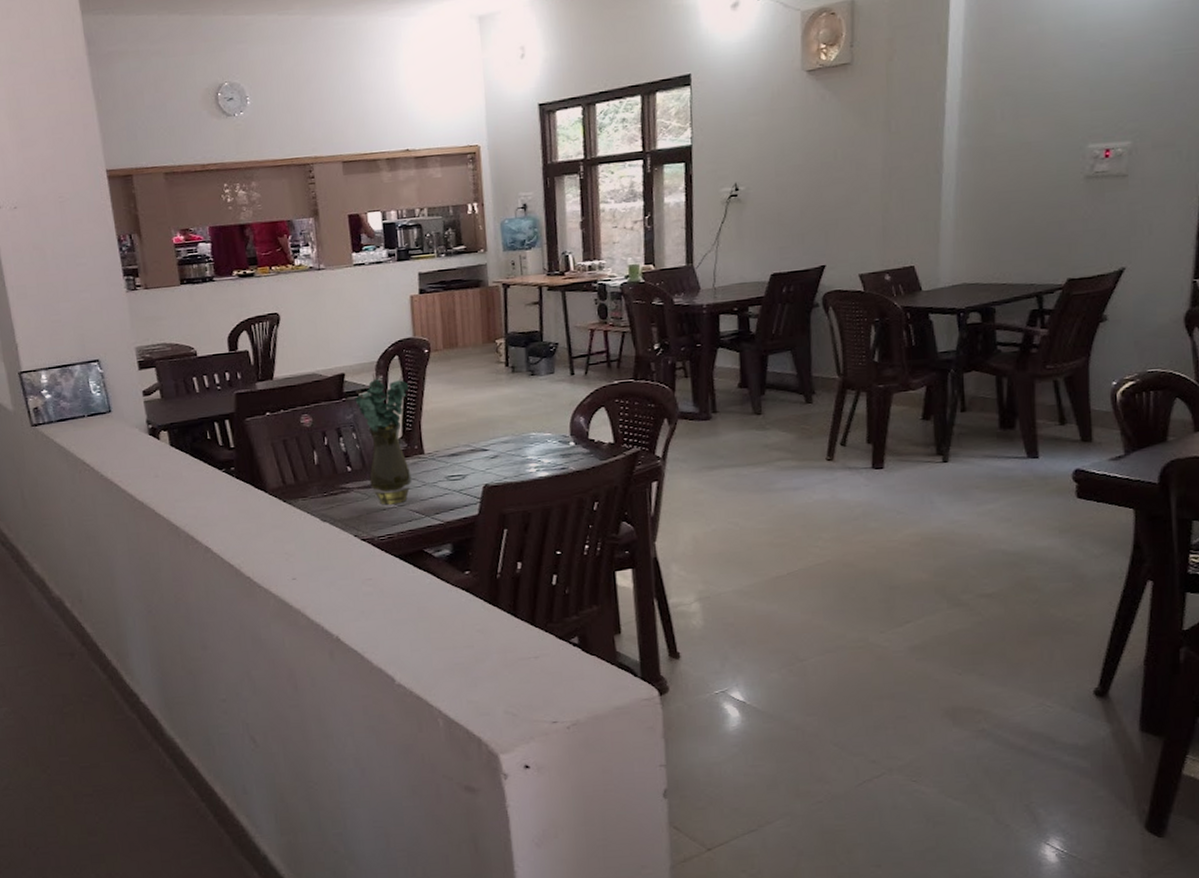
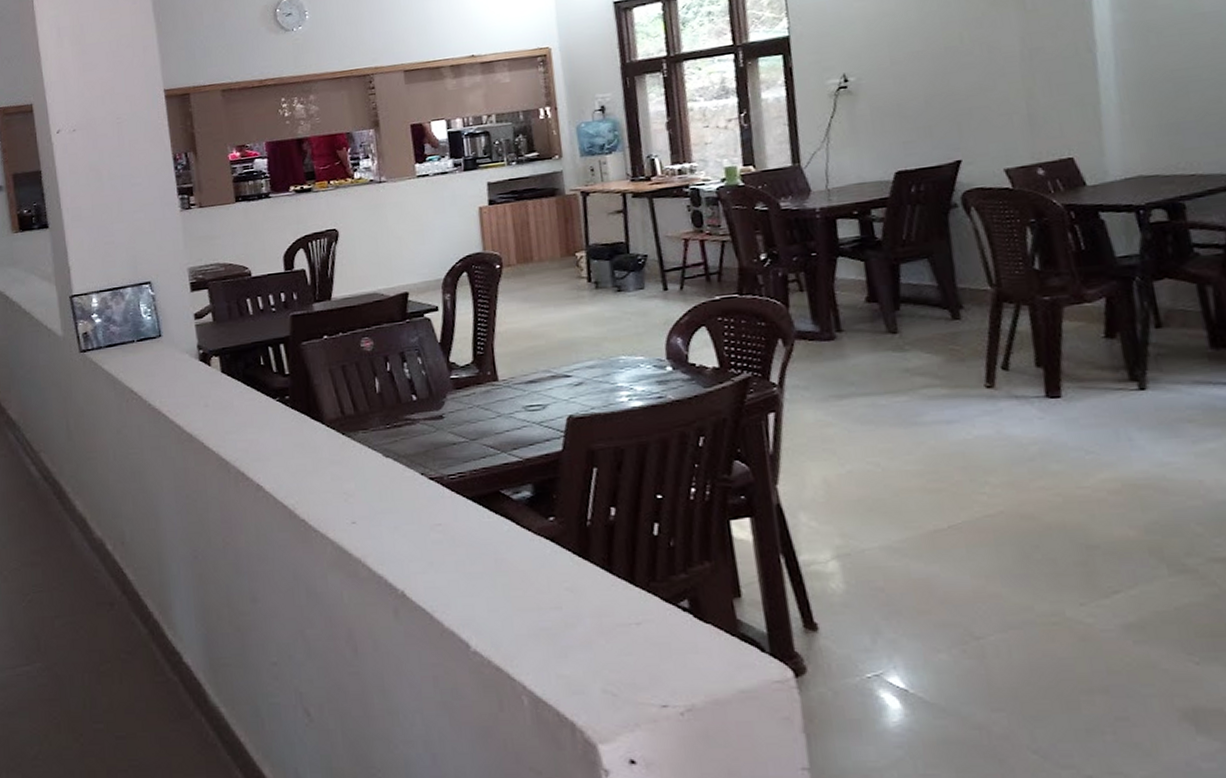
vase: present [355,373,412,505] -> none [420,291,485,439]

